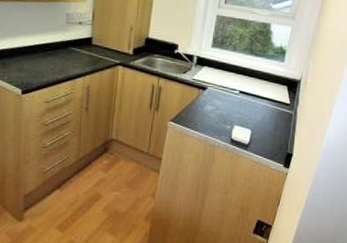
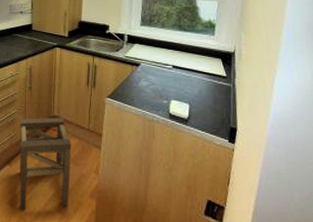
stool: none [70,140,129,233] -> present [19,117,72,209]

